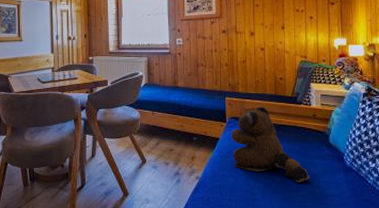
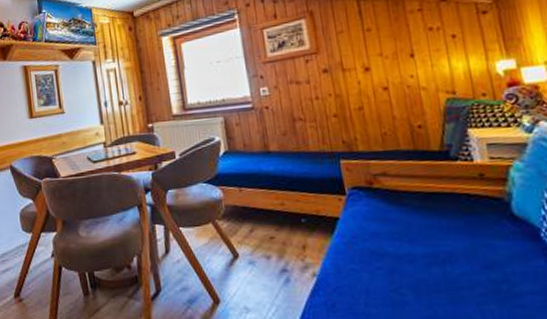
teddy bear: present [231,106,310,182] -> none [355,168,489,275]

